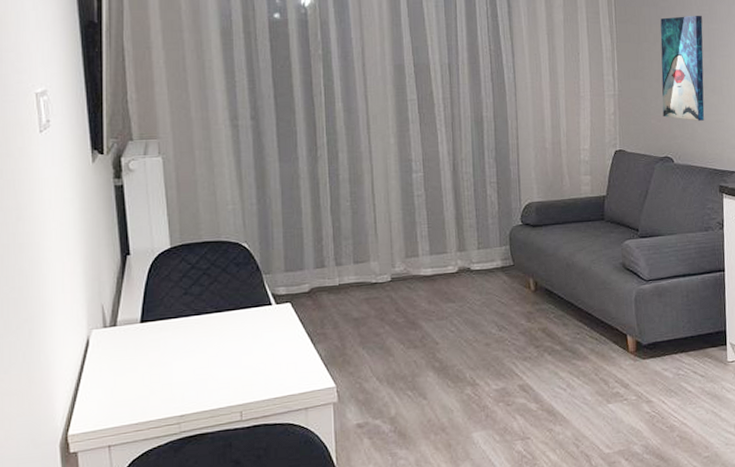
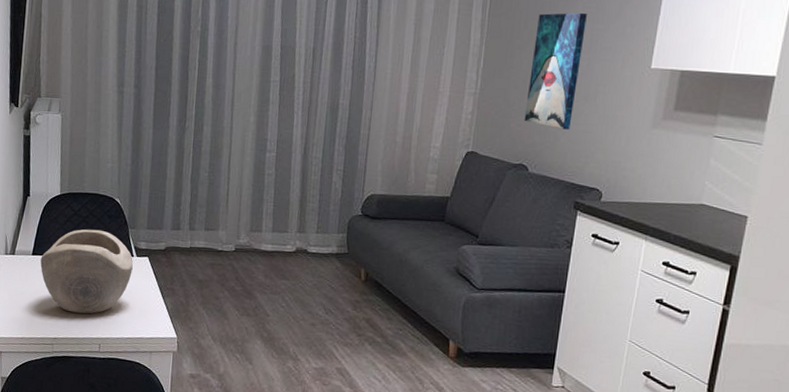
decorative bowl: none [153,281,273,382] -> present [40,229,133,314]

